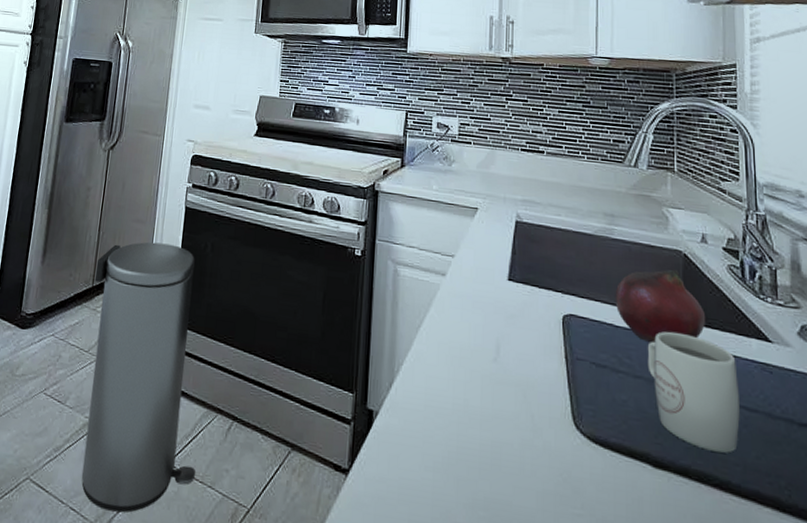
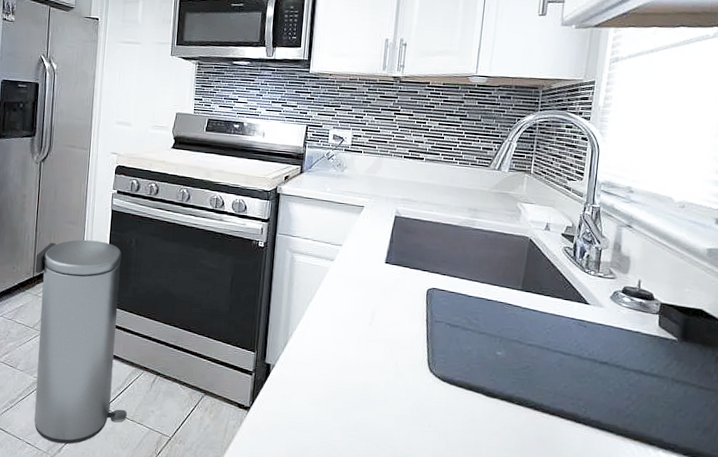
fruit: present [615,269,706,344] -> none [470,251,541,308]
mug: present [647,331,741,453] -> none [490,298,560,385]

